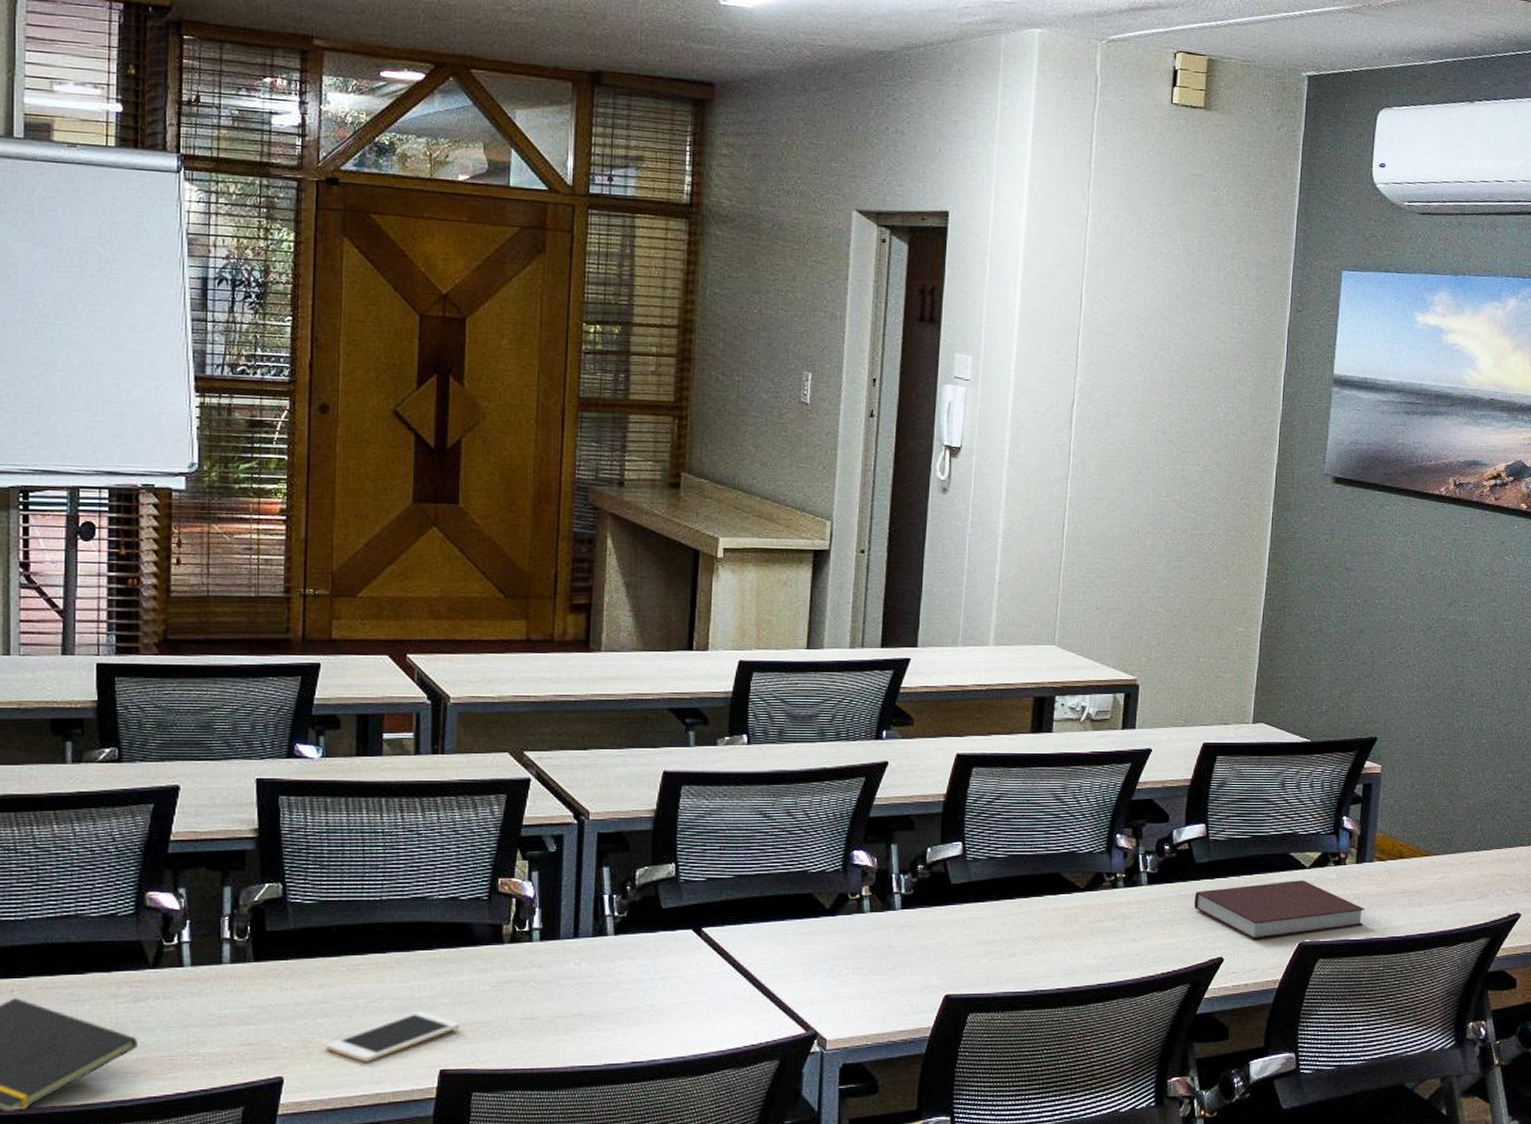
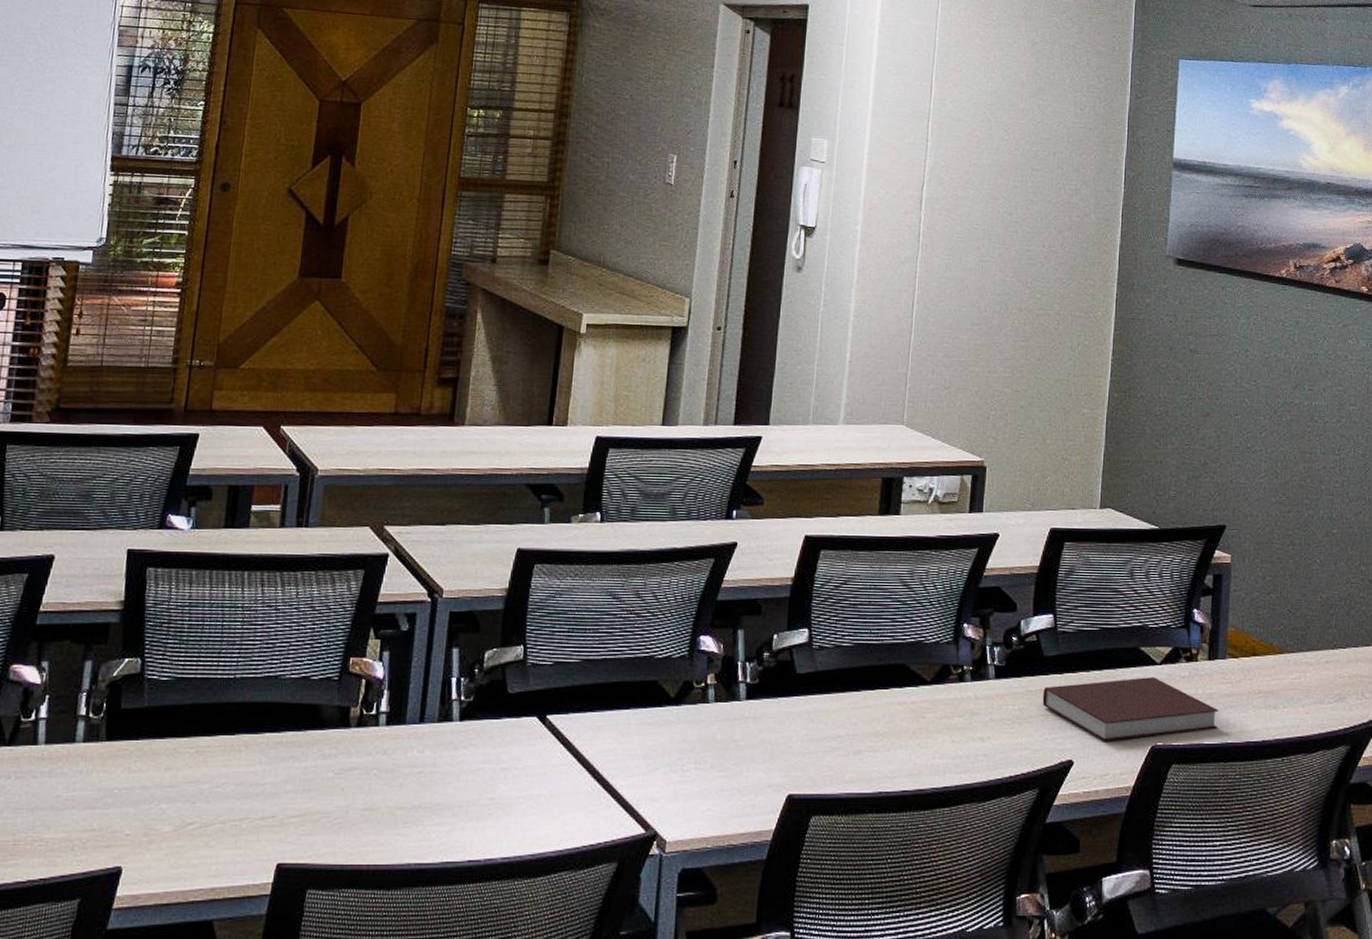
cell phone: present [325,1011,459,1062] -> none [166,798,300,853]

